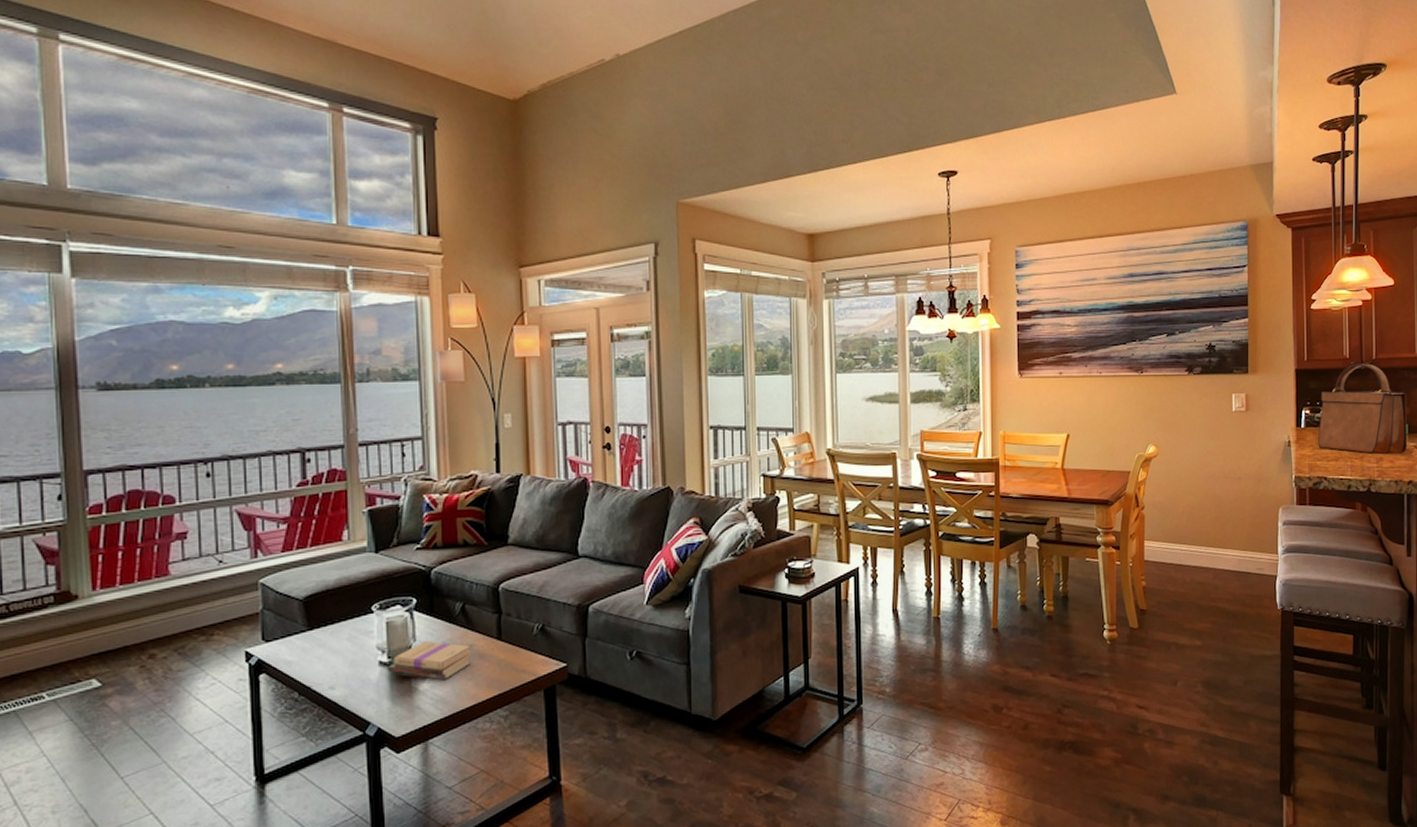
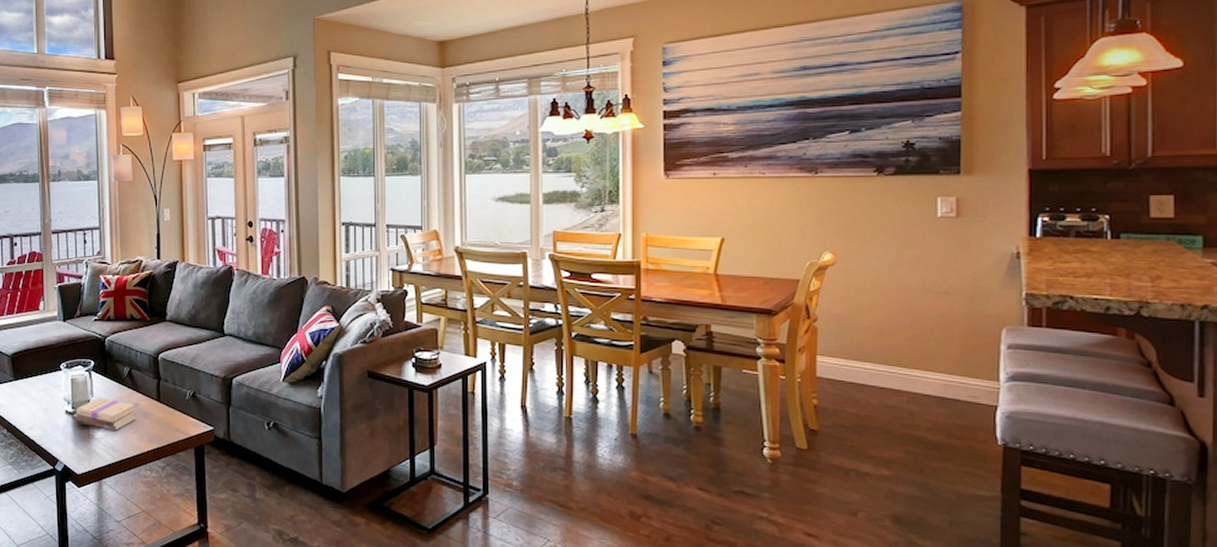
handbag: present [1318,363,1408,455] -> none [1061,162,1202,273]

